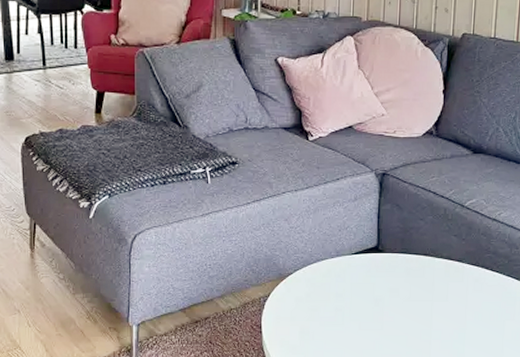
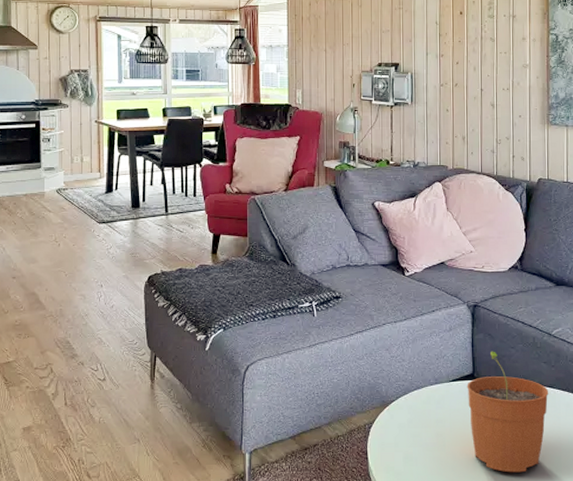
plant pot: none [370,222,457,348] -> present [467,351,549,473]

